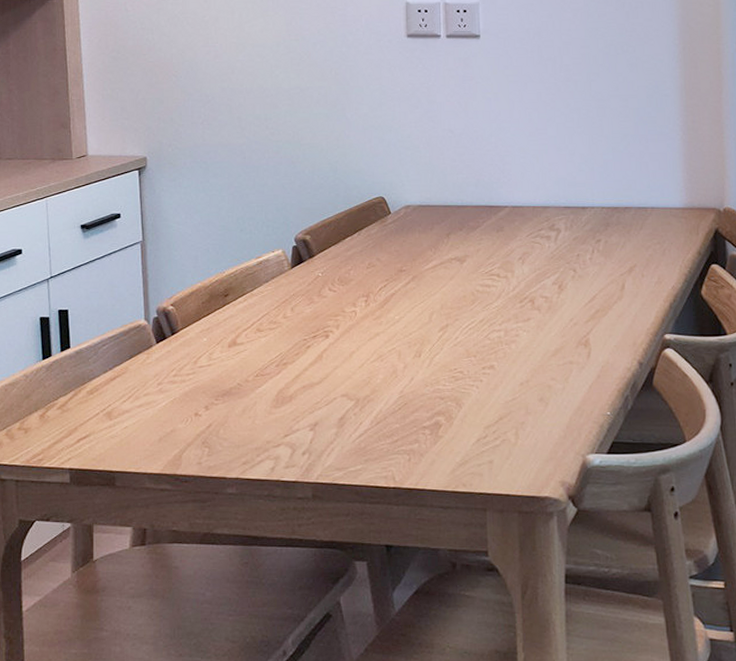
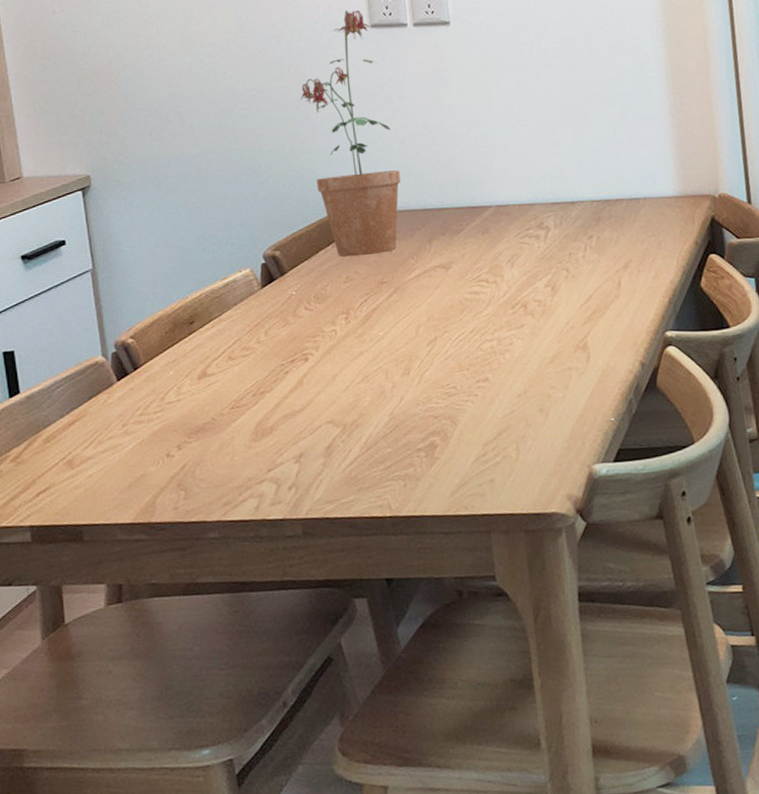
potted plant: none [339,20,425,245] -> present [300,10,401,257]

